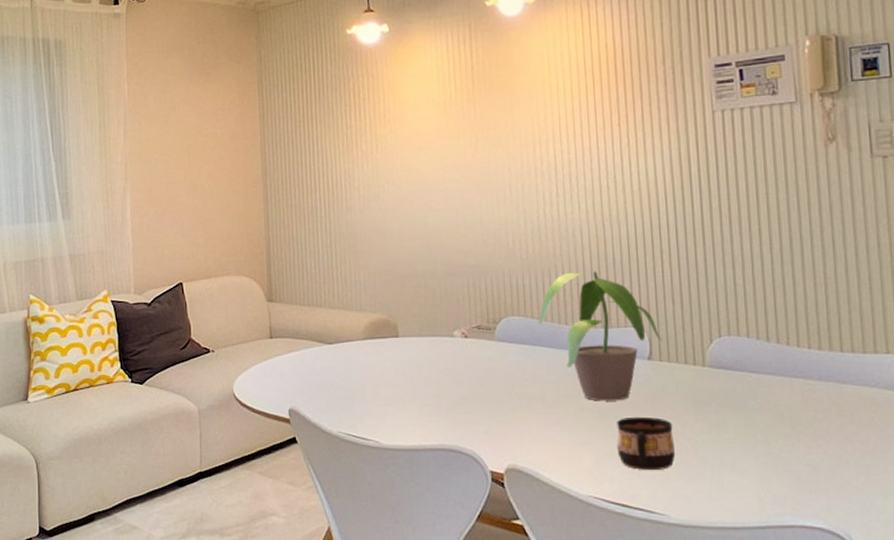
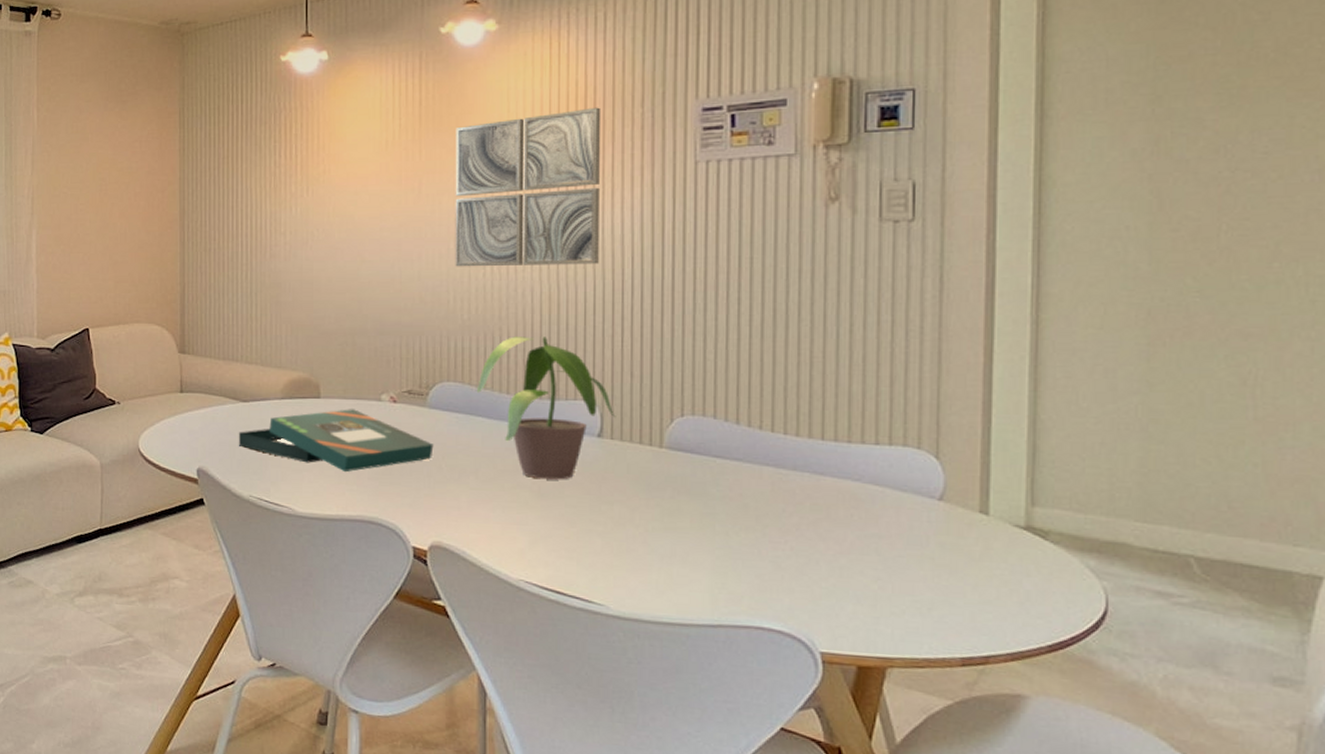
board game: none [325,345,504,404] -> present [238,409,434,472]
wall art: none [504,66,637,212] -> present [455,107,602,267]
cup: present [617,416,676,471] -> none [555,498,621,558]

